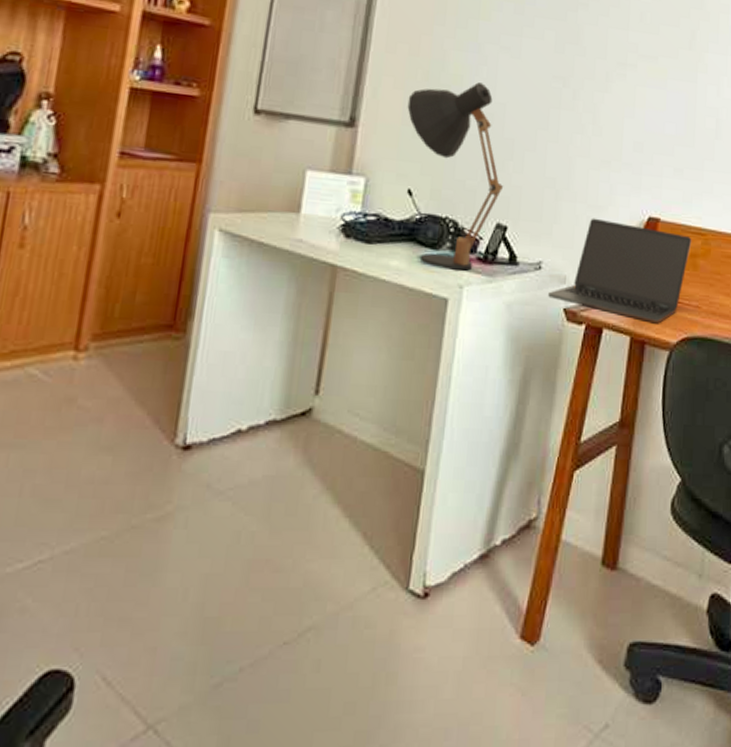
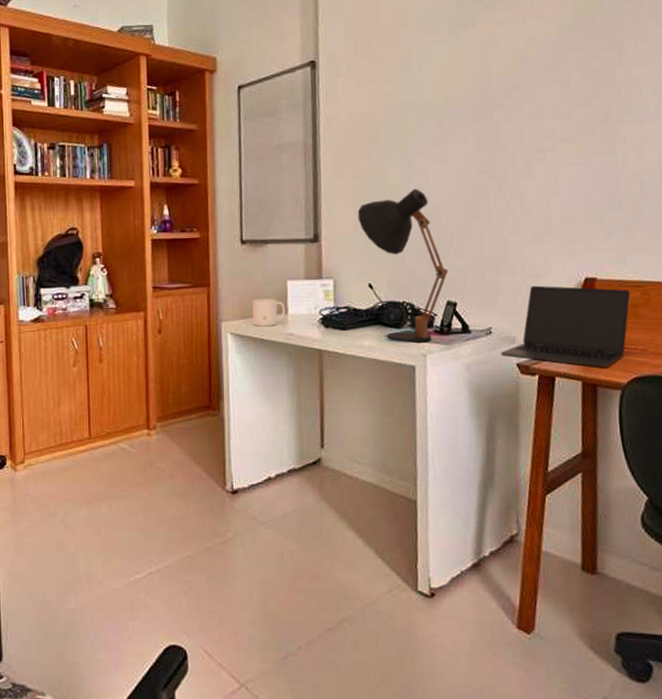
mug: none [251,188,299,227] -> present [251,298,286,327]

